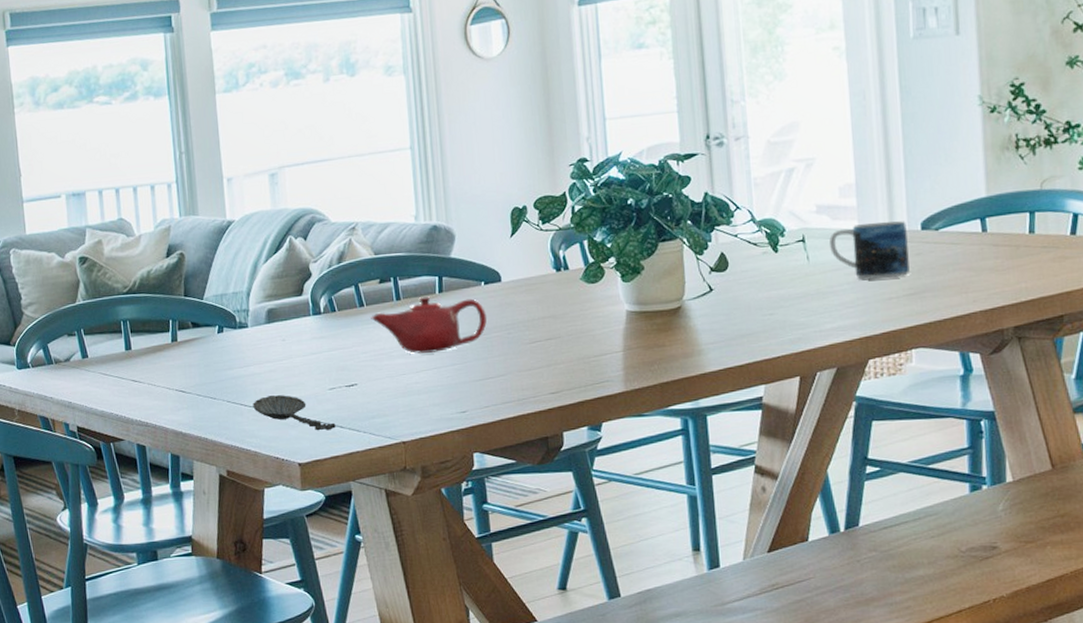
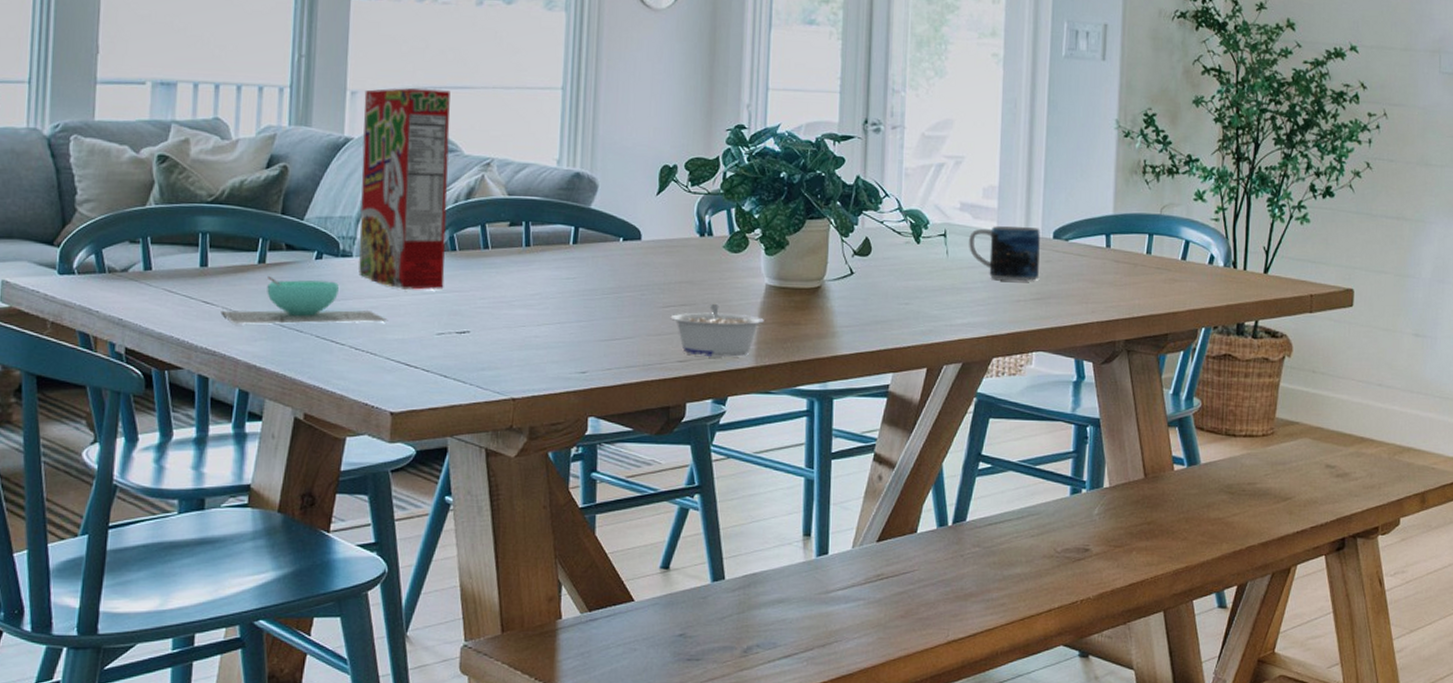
soup bowl: none [147,351,286,397] -> present [220,276,388,324]
cereal box: none [238,165,330,352] -> present [359,88,450,290]
spoon: present [253,395,336,431] -> none [345,335,439,379]
teapot: present [371,296,488,354] -> none [494,246,622,306]
legume: none [538,334,629,386] -> present [670,303,764,357]

